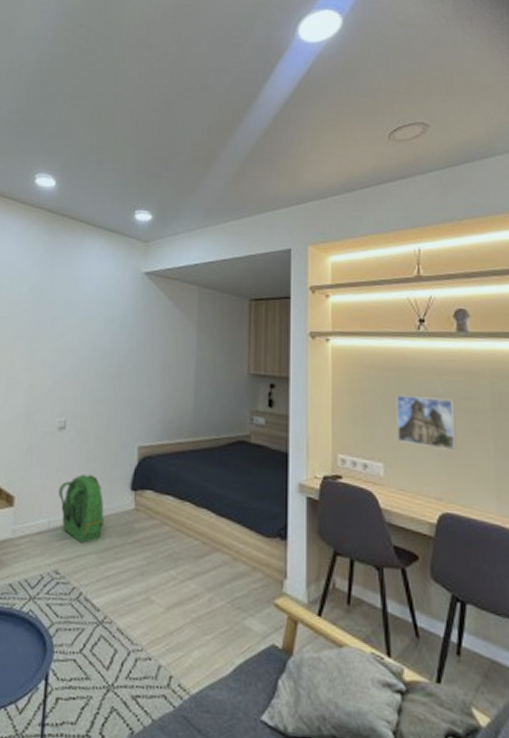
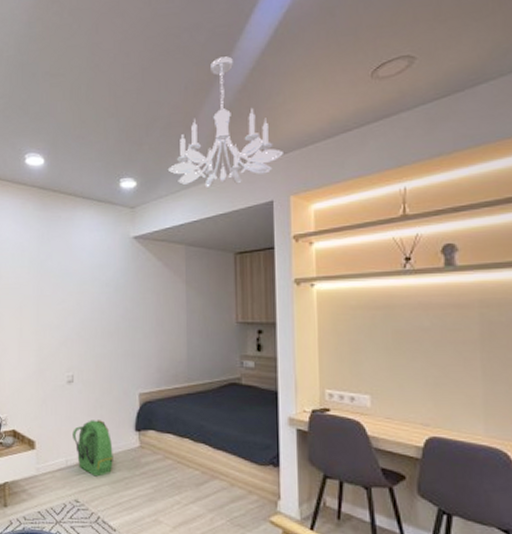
chandelier: none [185,101,304,229] -> present [167,56,285,187]
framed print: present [397,395,457,450] -> none [383,332,444,379]

